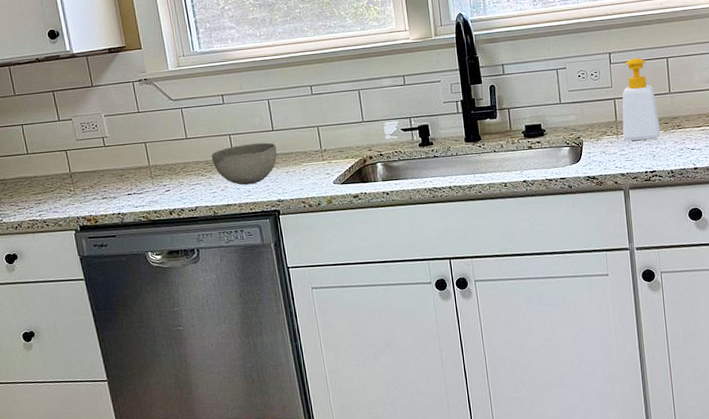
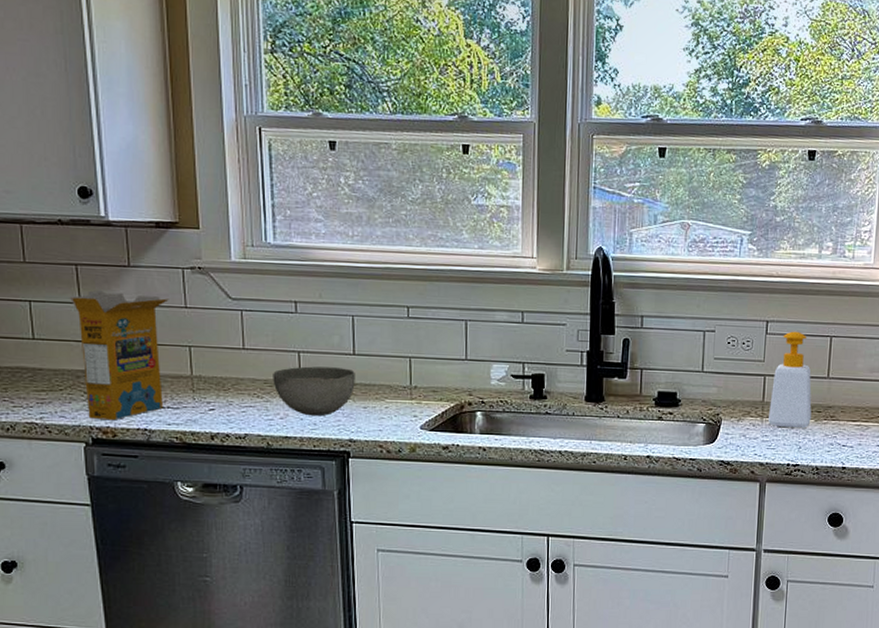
cereal box: none [51,107,130,211] -> present [70,290,169,421]

